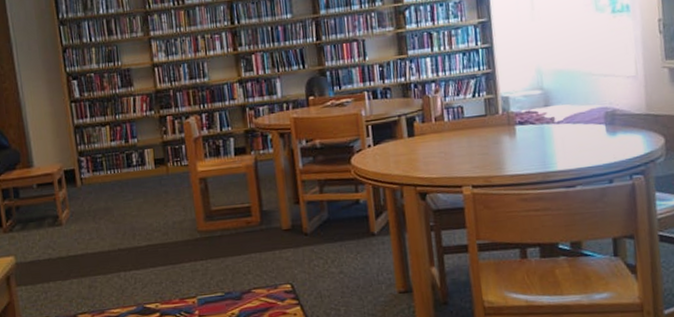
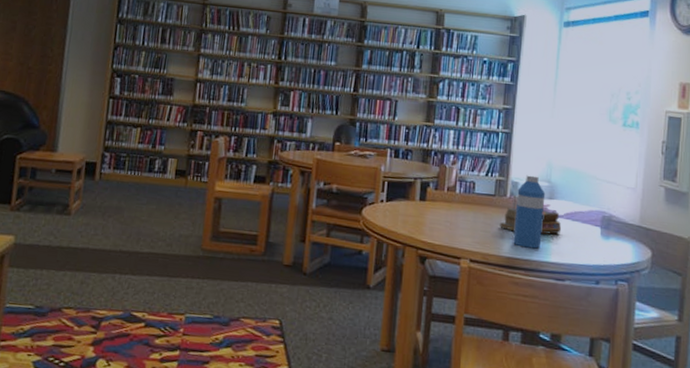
books: none [497,118,564,149] -> present [500,208,562,235]
water bottle: none [509,85,544,162] -> present [513,175,546,249]

